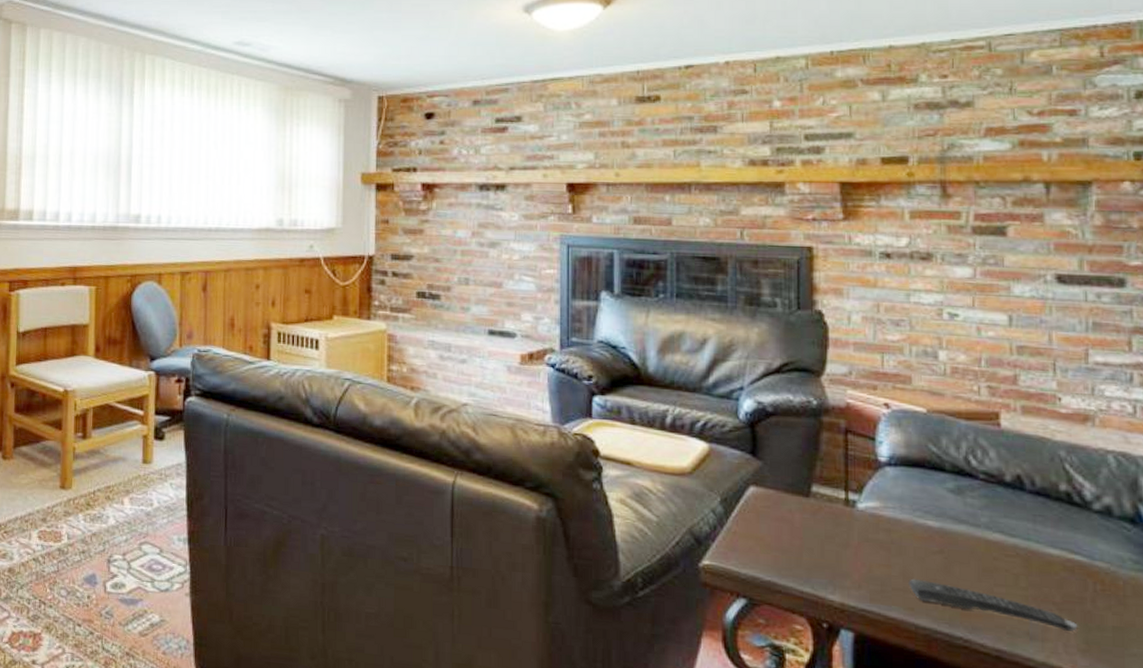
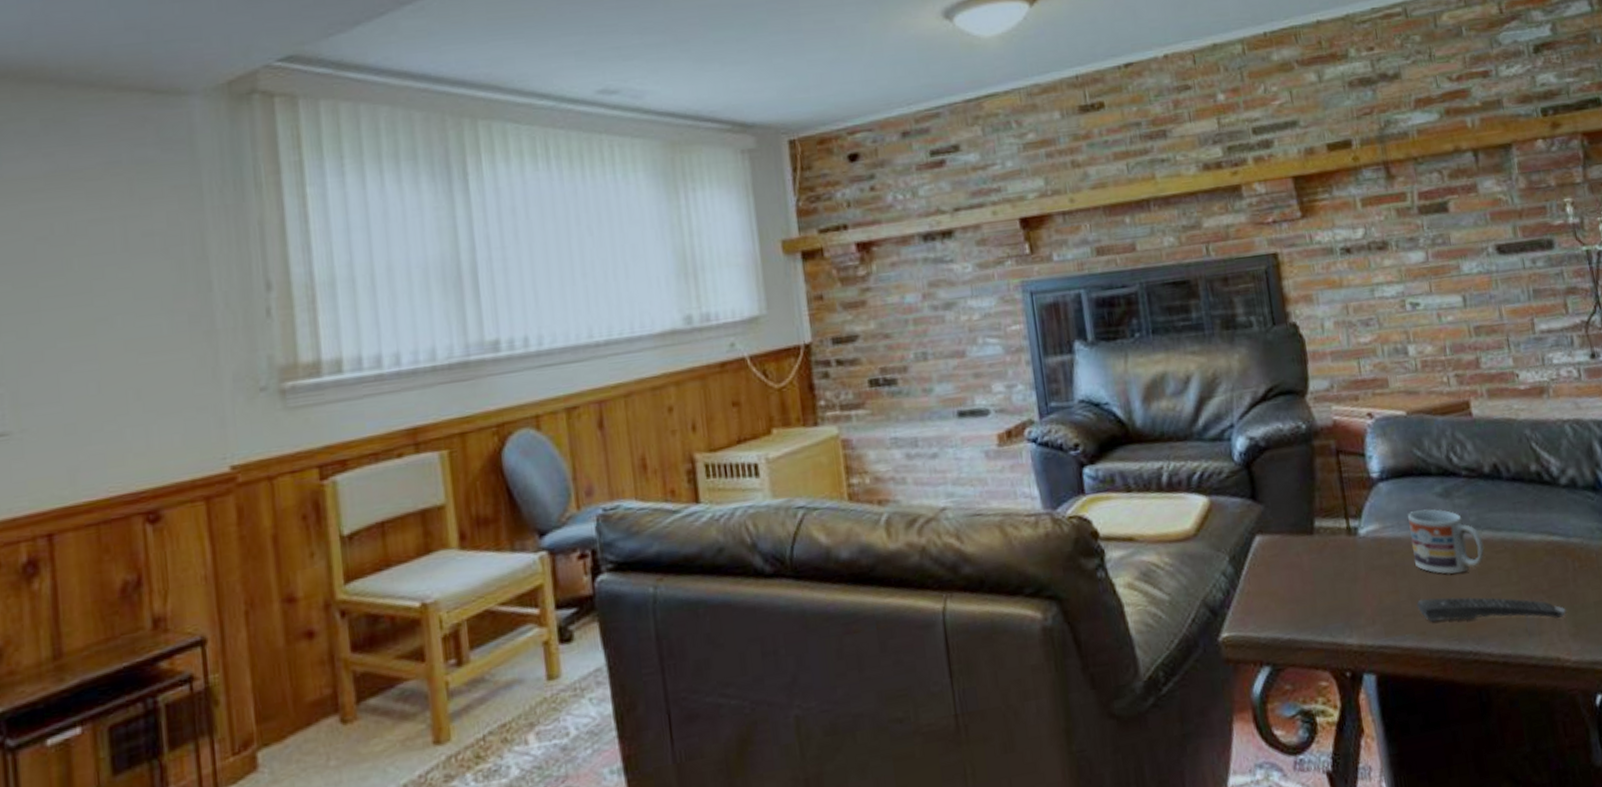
cup: none [911,499,993,566] -> present [1407,509,1485,574]

